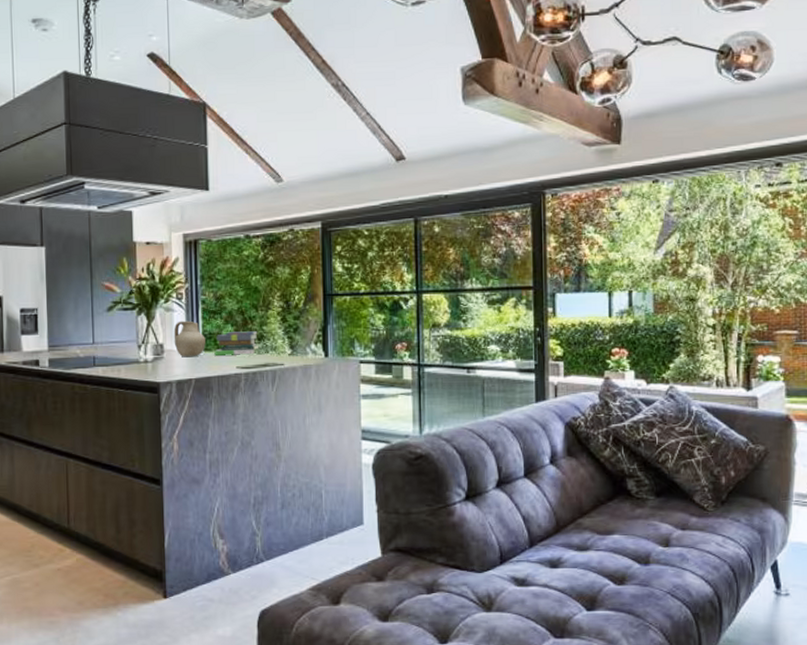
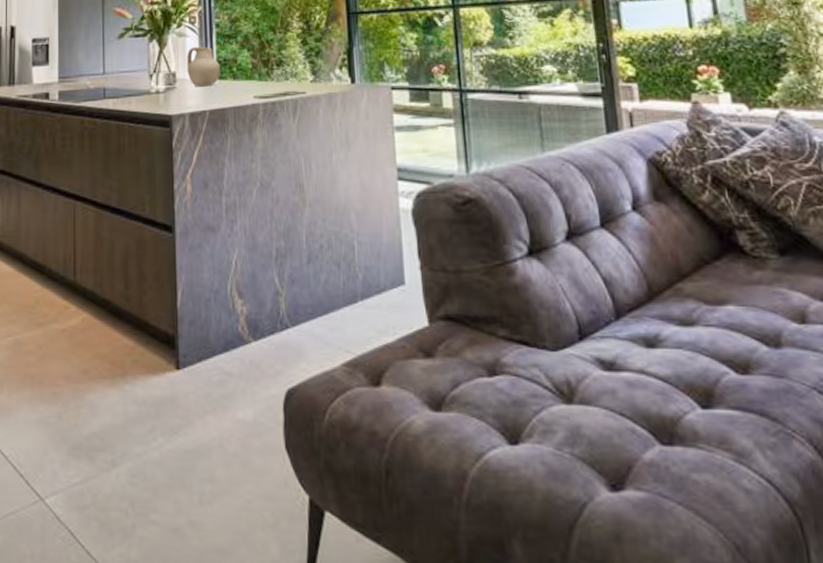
books: present [214,331,258,356] -> none [230,56,277,84]

